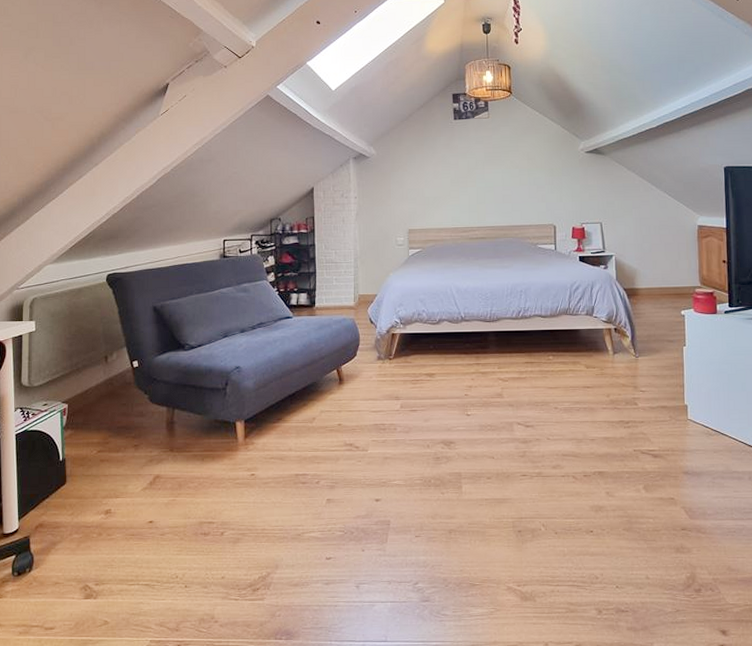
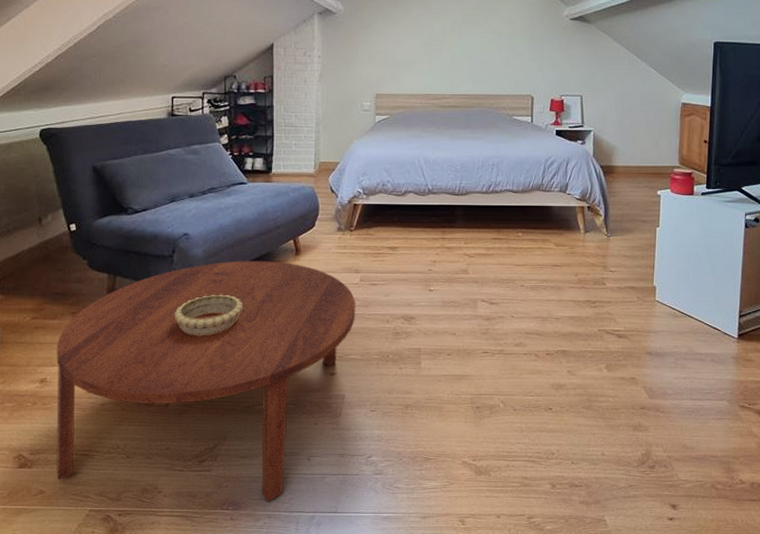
coffee table: none [120,391,398,631] -> present [56,261,356,502]
decorative bowl: none [228,424,291,464] -> present [174,294,242,335]

